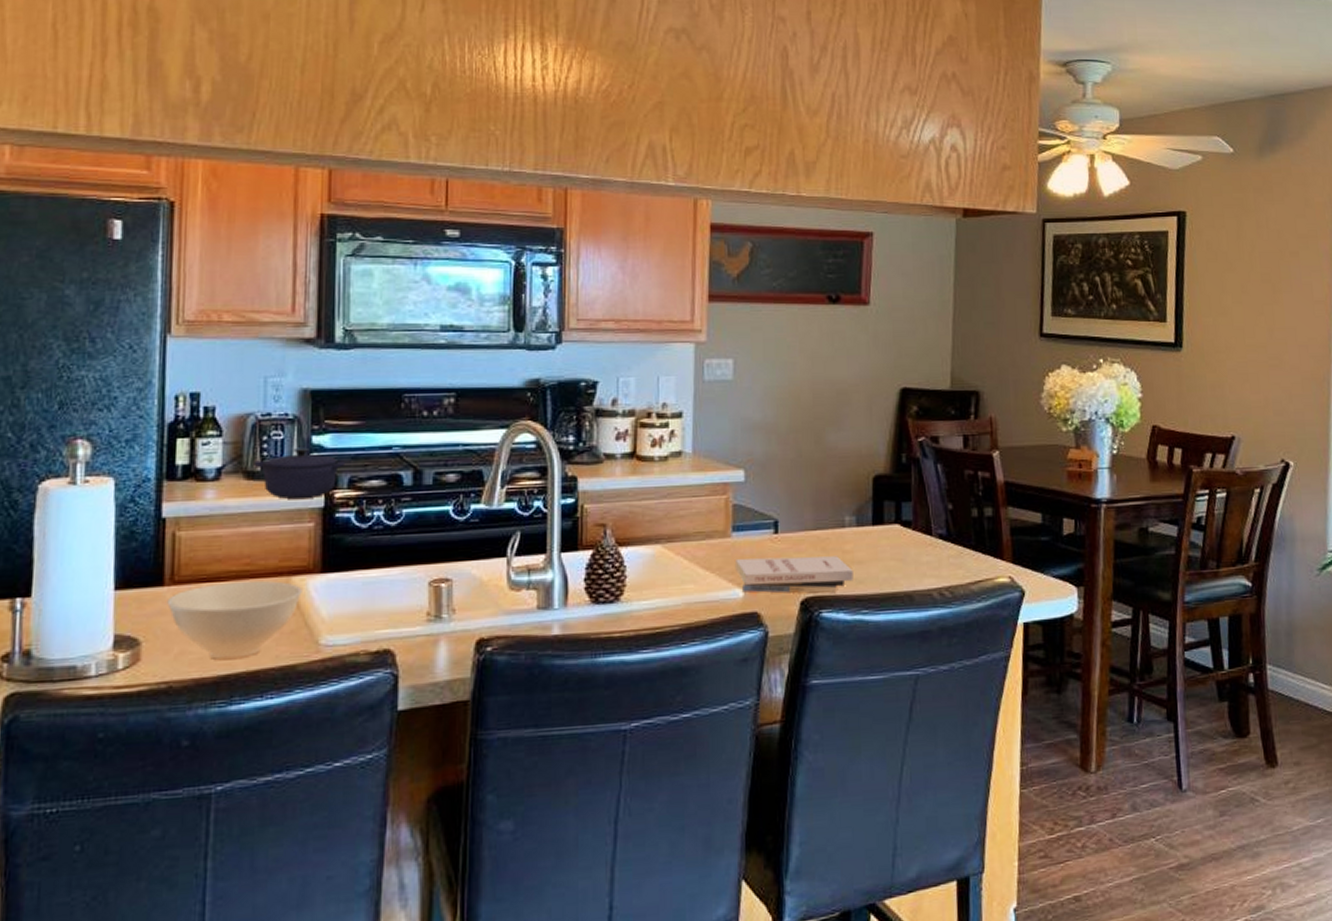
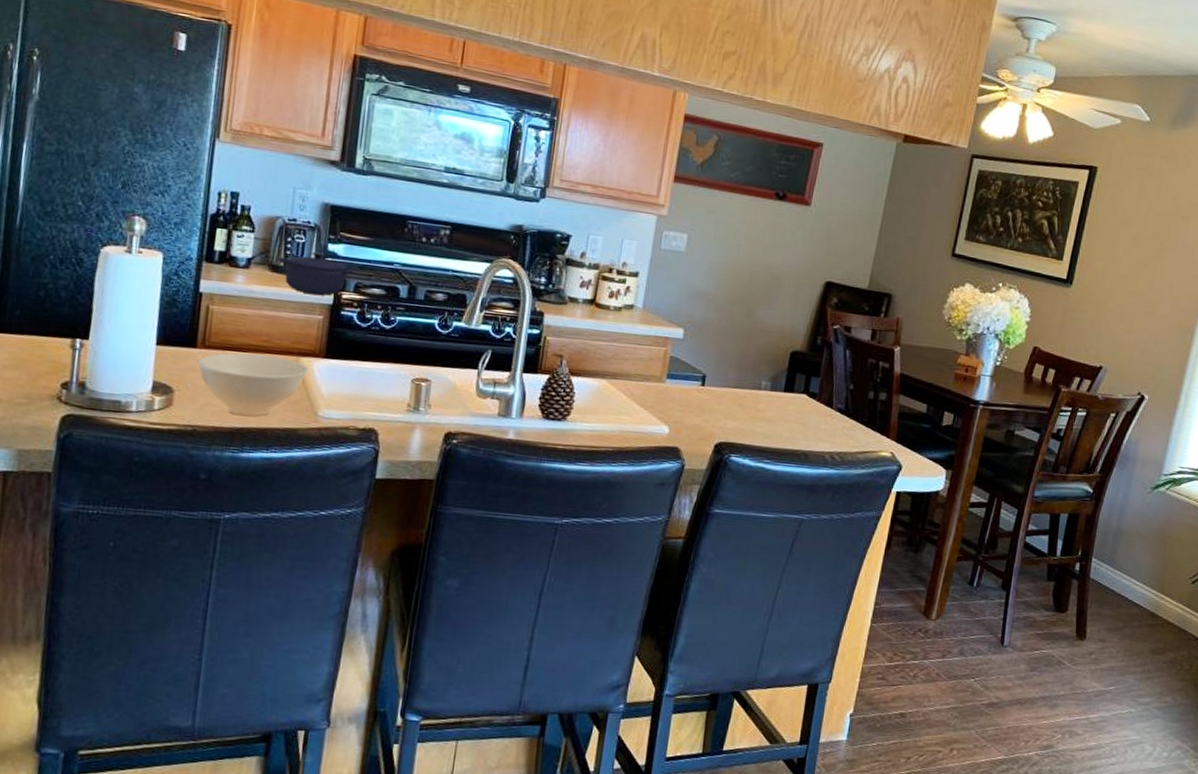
books: present [734,556,853,594] -> none [664,402,762,443]

